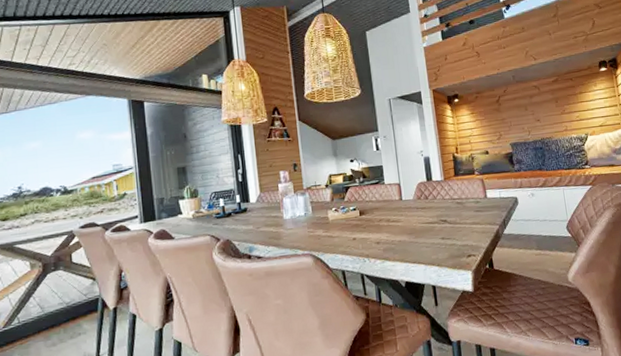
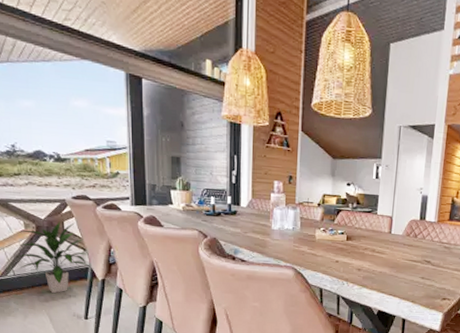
indoor plant: none [21,252,98,335] -> present [16,221,88,294]

